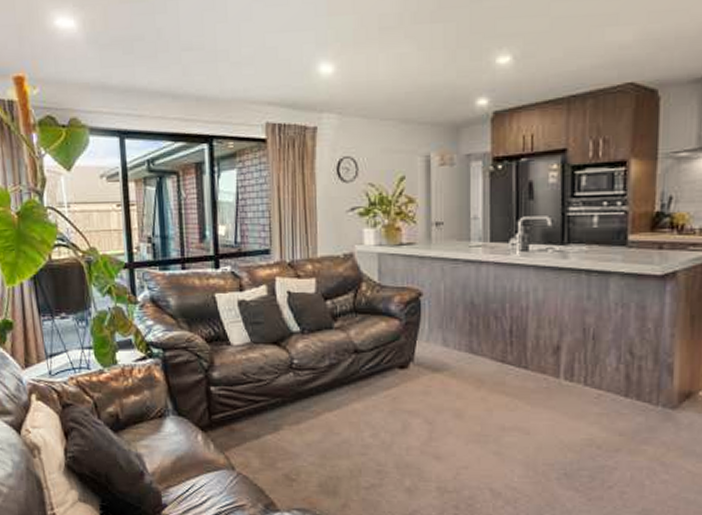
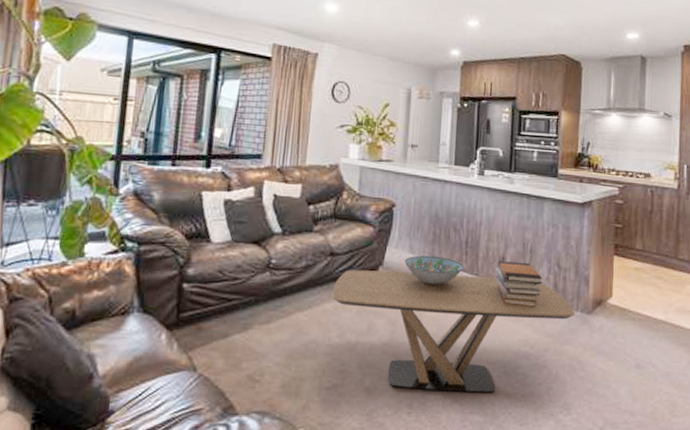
coffee table: none [361,367,654,496] -> present [332,270,575,393]
decorative bowl: none [438,348,509,381] -> present [404,255,464,285]
book stack: none [549,351,611,402] -> present [495,261,543,307]

